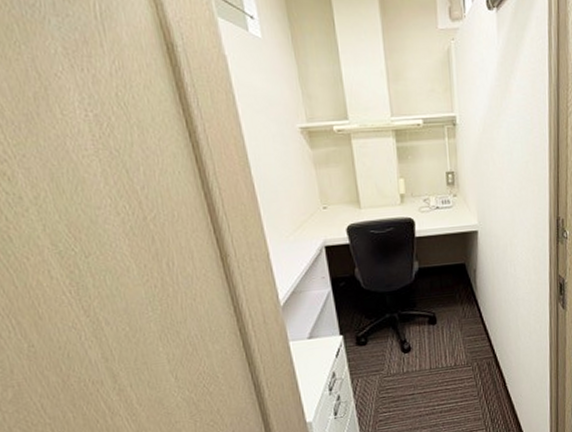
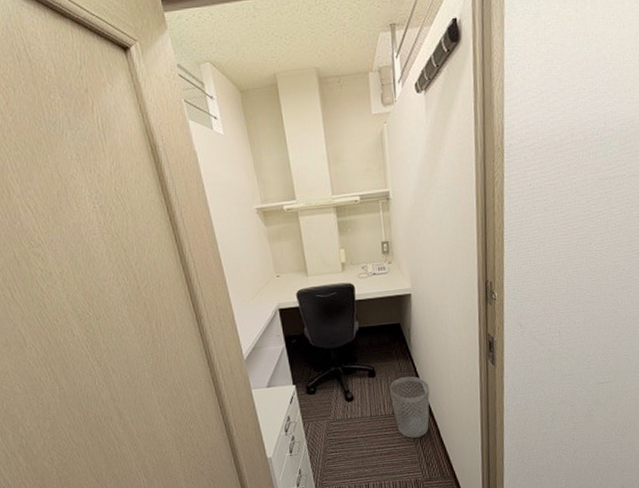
wastebasket: none [452,322,496,392] -> present [390,376,430,438]

